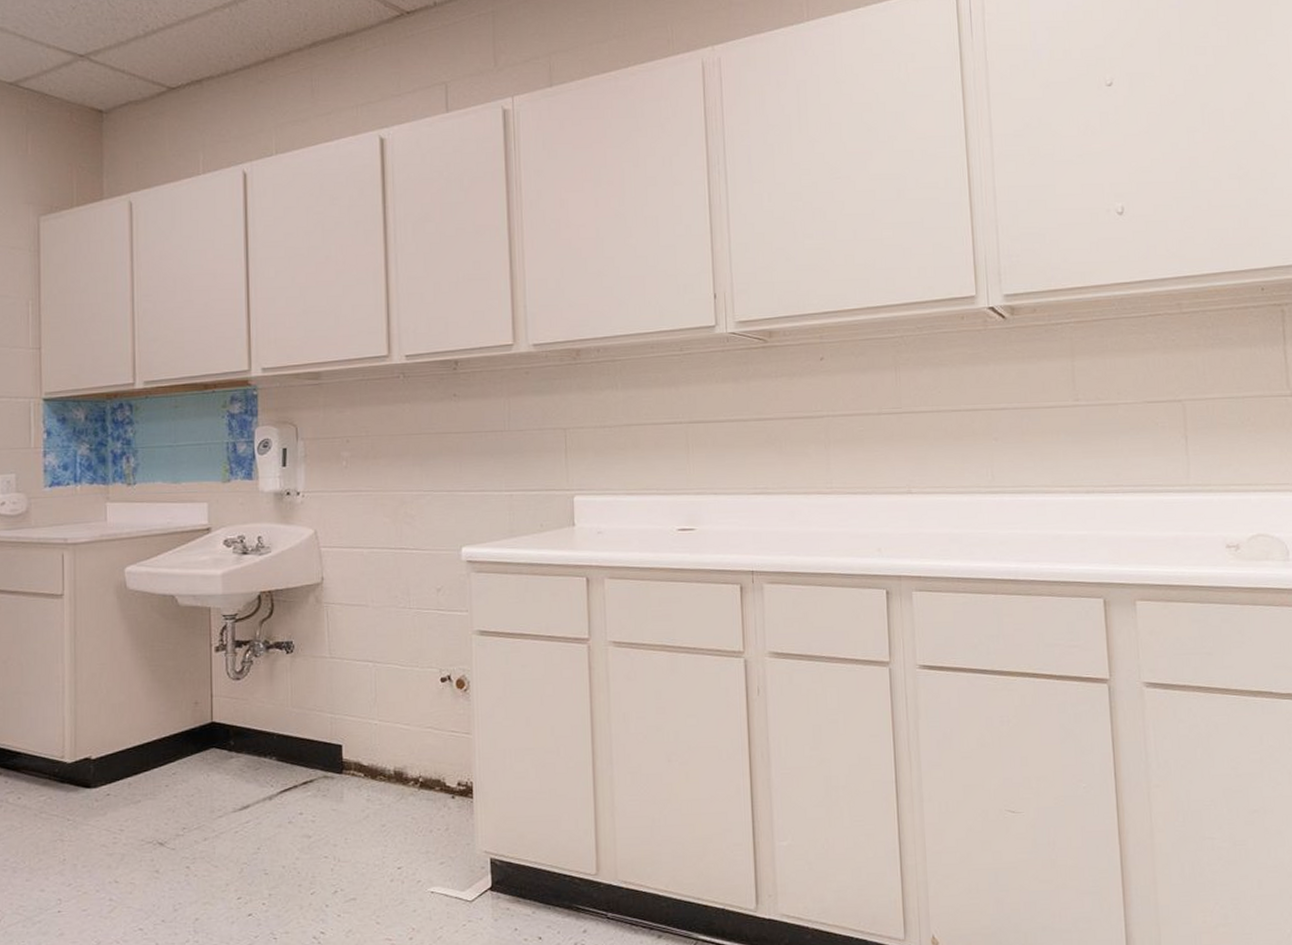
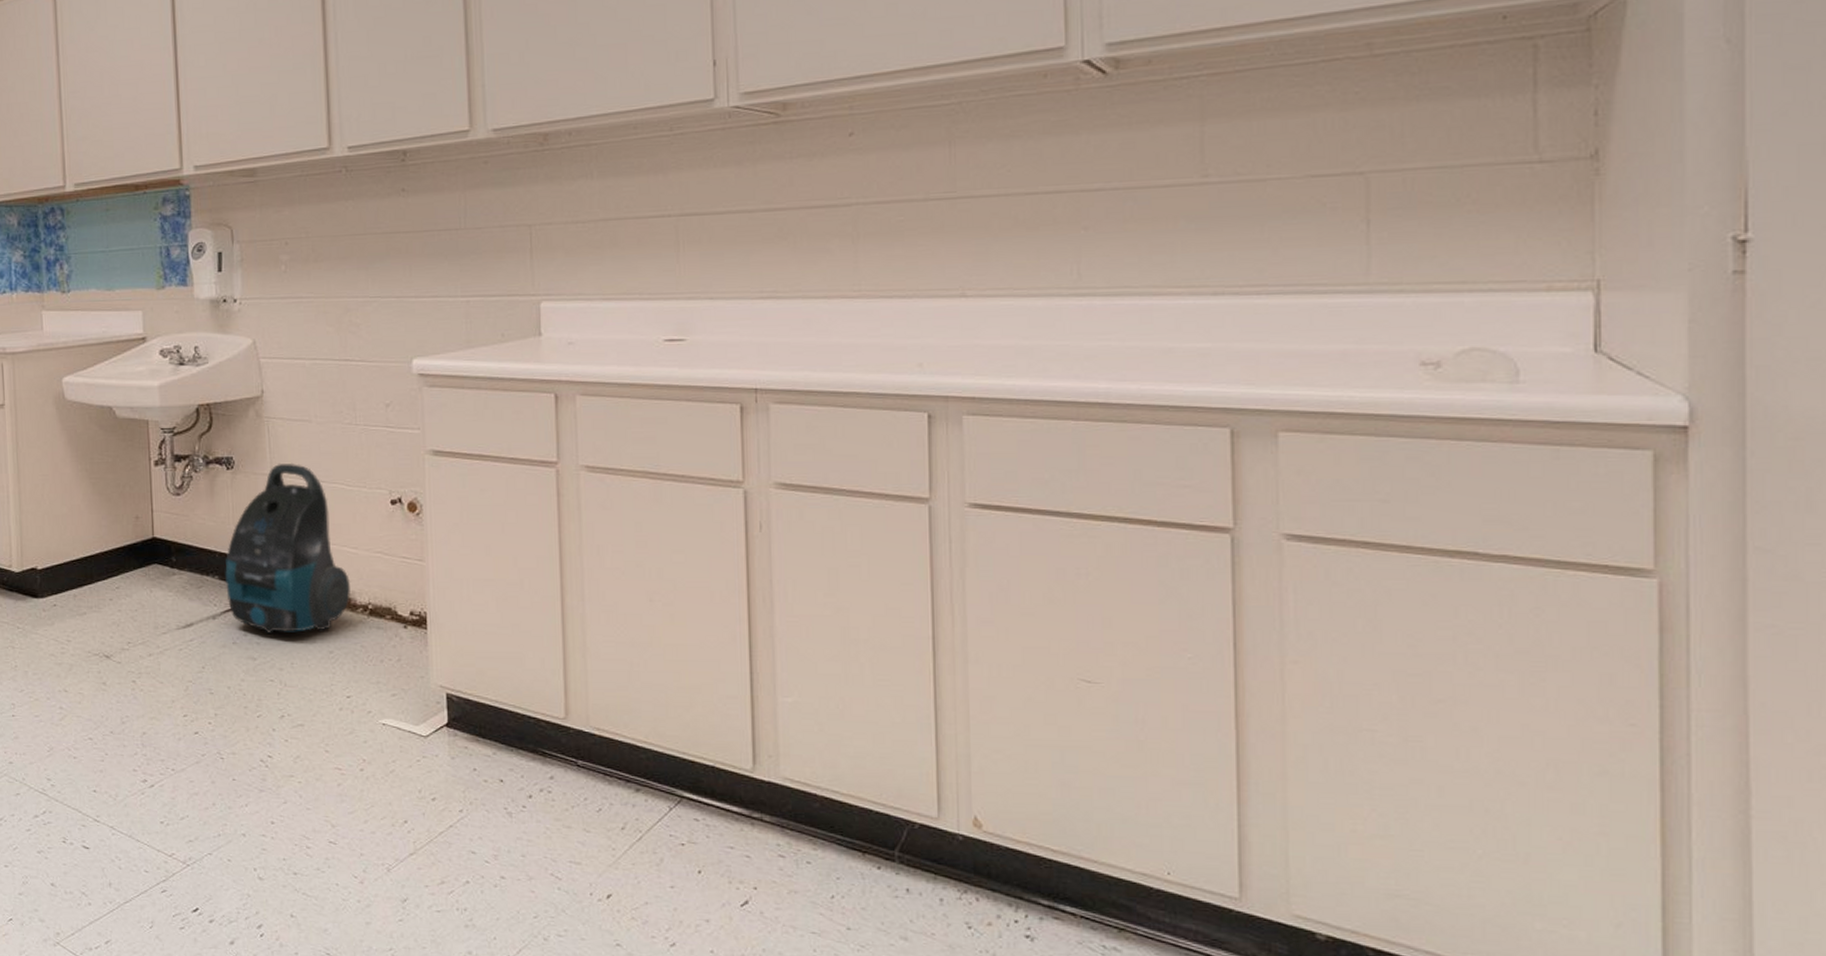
vacuum cleaner: none [282,645,402,811] -> present [225,462,350,633]

